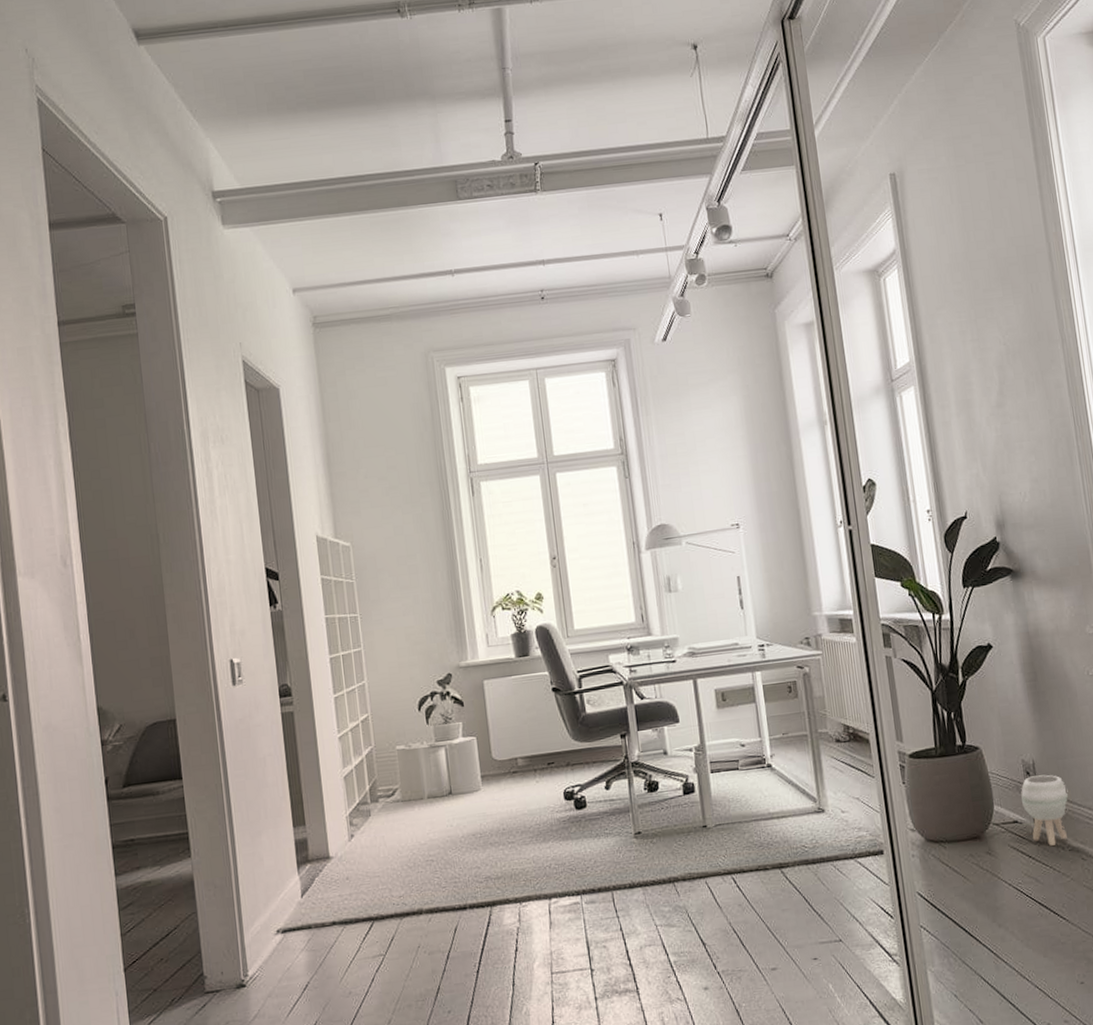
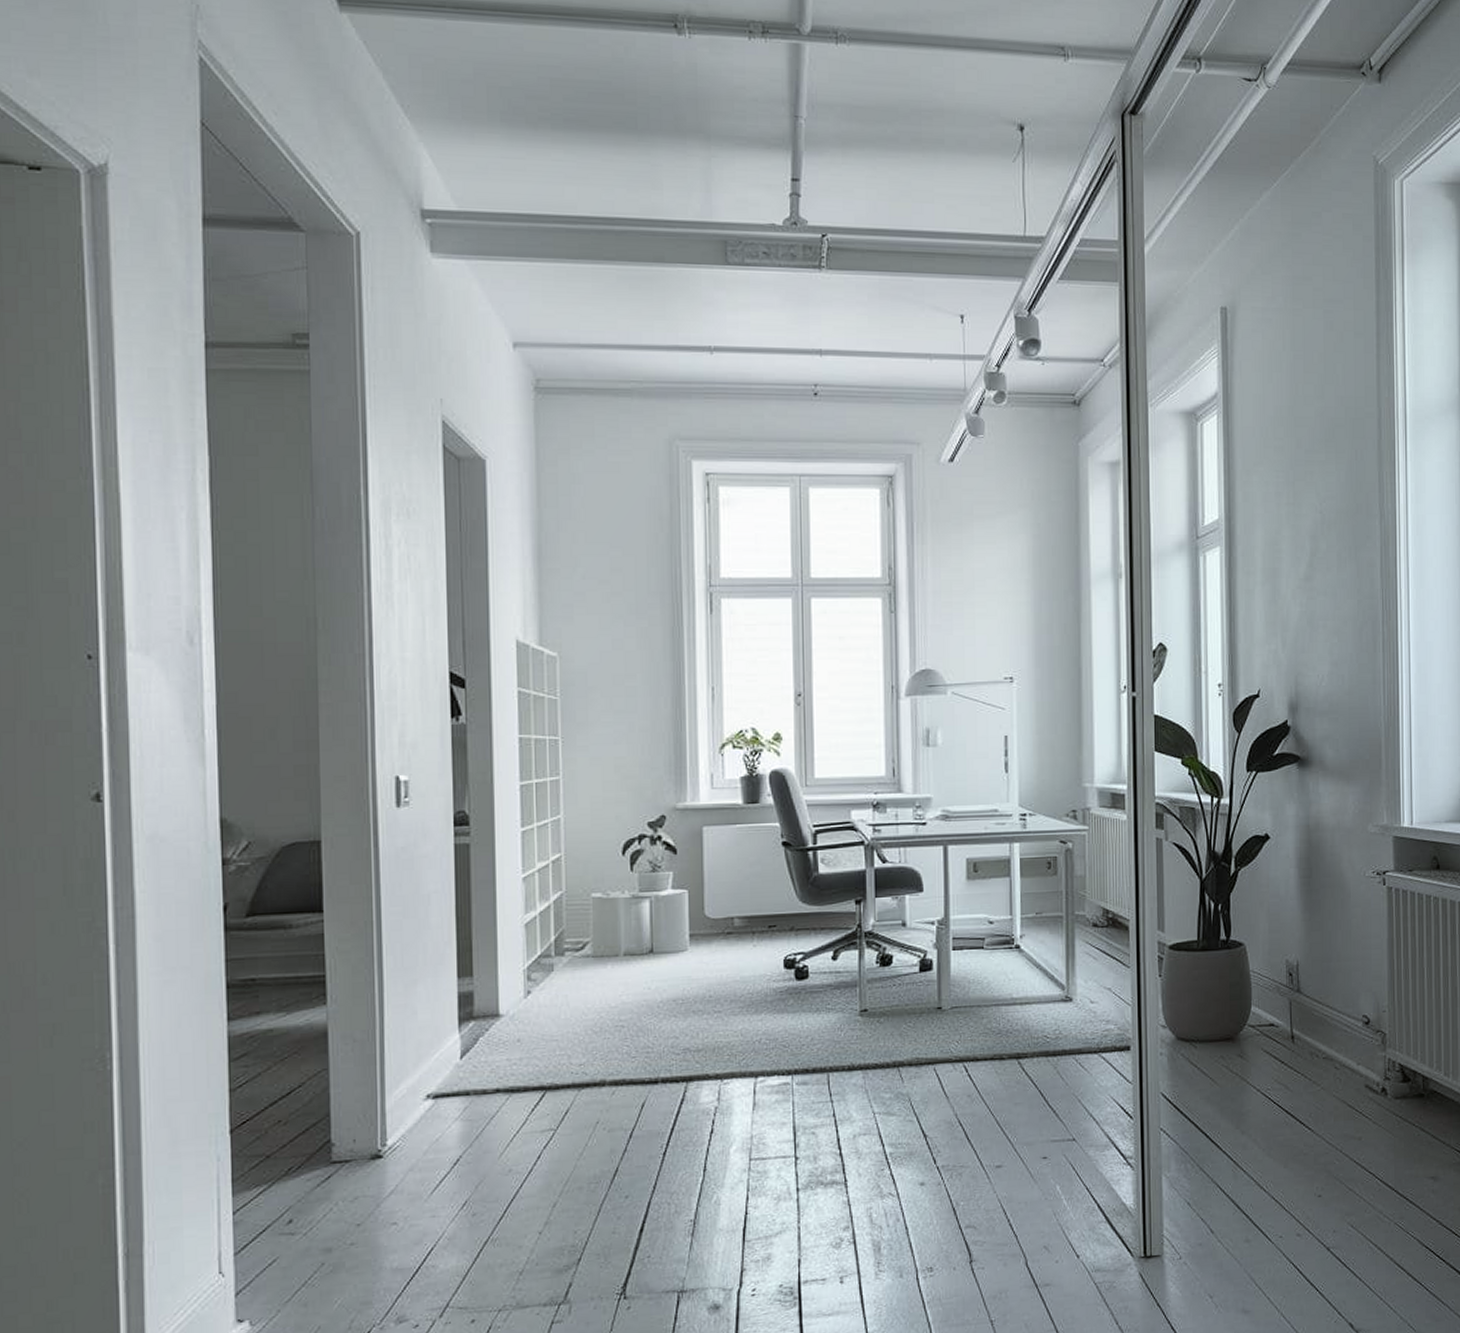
planter: present [1021,774,1069,847] -> none [1281,977,1329,1053]

